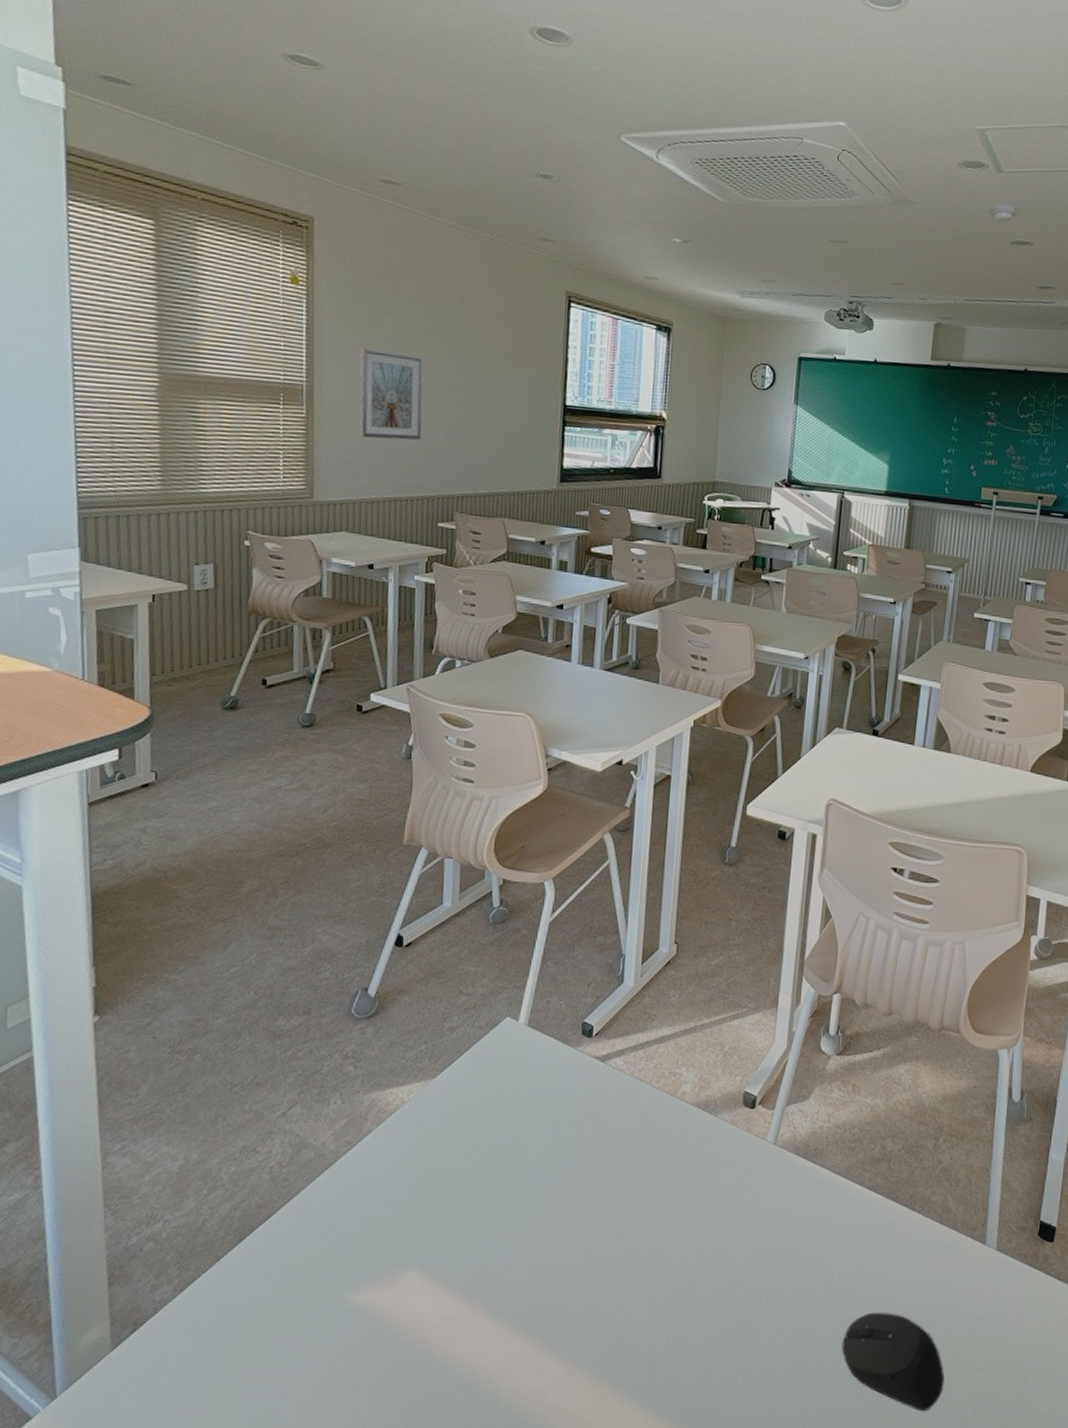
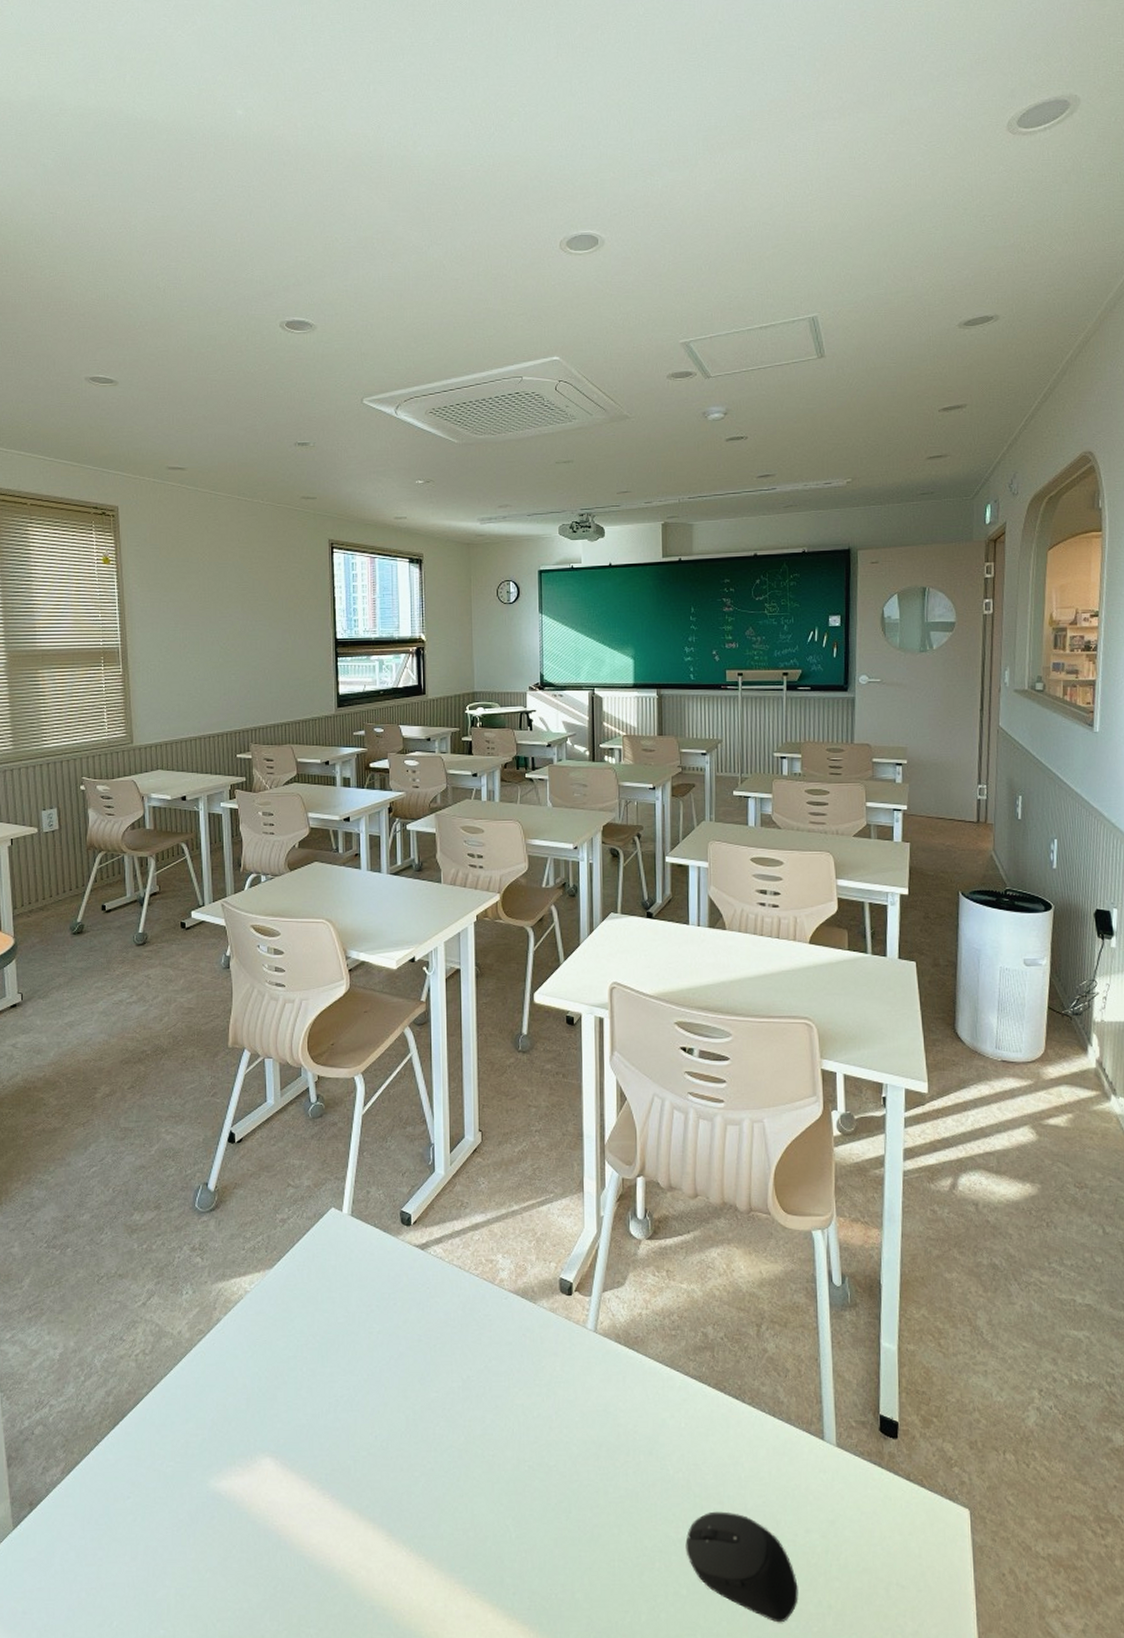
picture frame: present [359,347,424,440] -> none [162,610,217,687]

